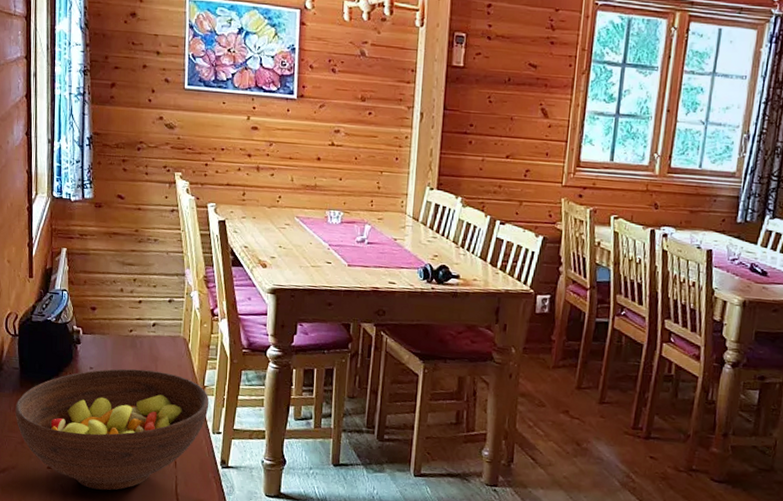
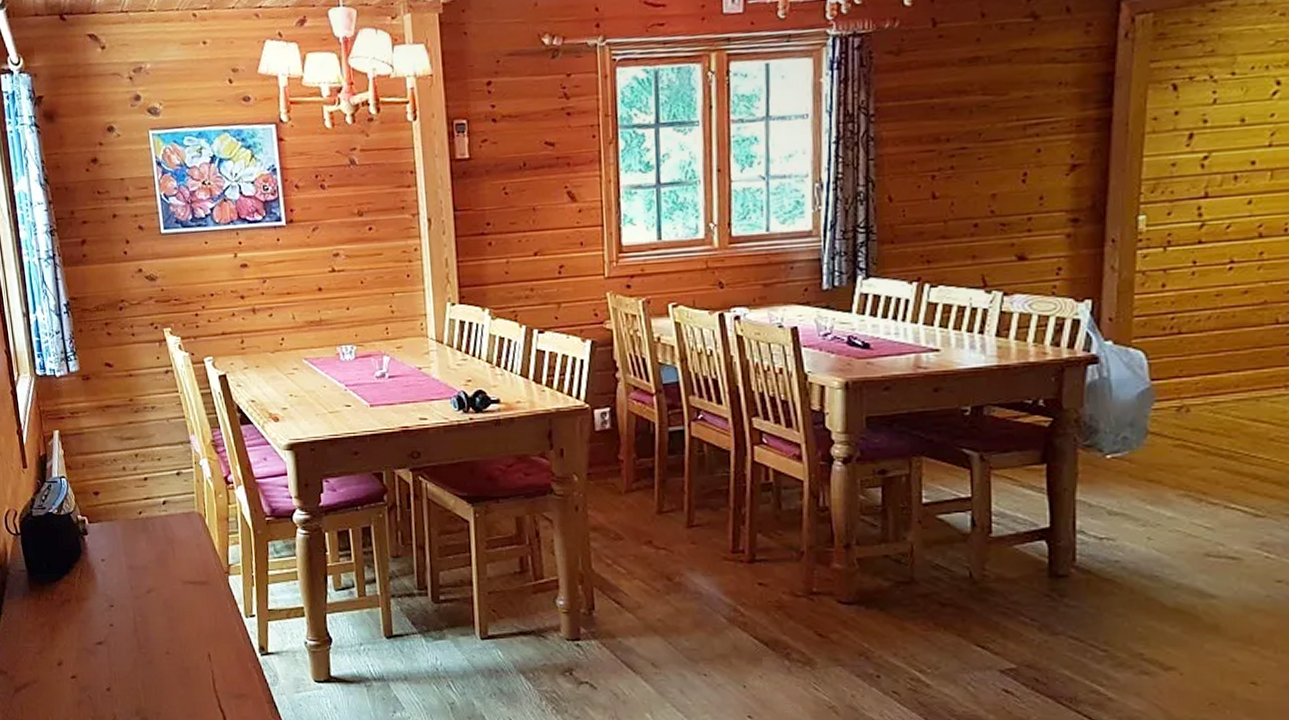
fruit bowl: present [15,368,209,491] -> none [28,555,238,696]

